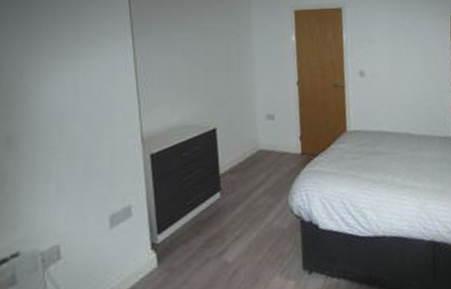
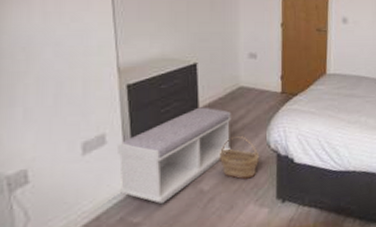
bench: none [142,173,254,279] -> present [116,107,232,204]
basket: none [242,202,283,249] -> present [220,136,260,180]

